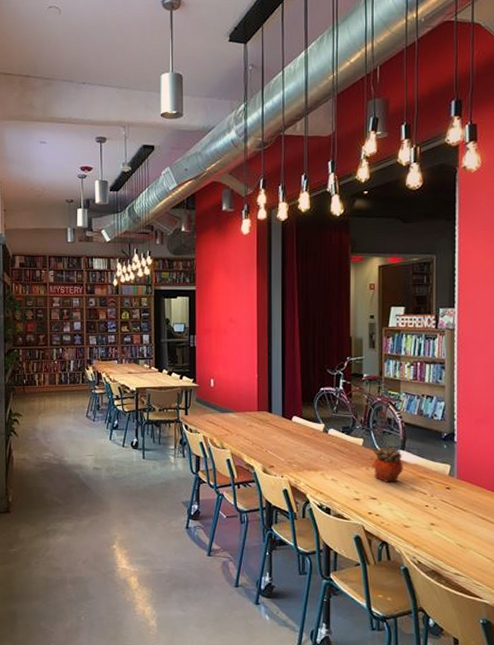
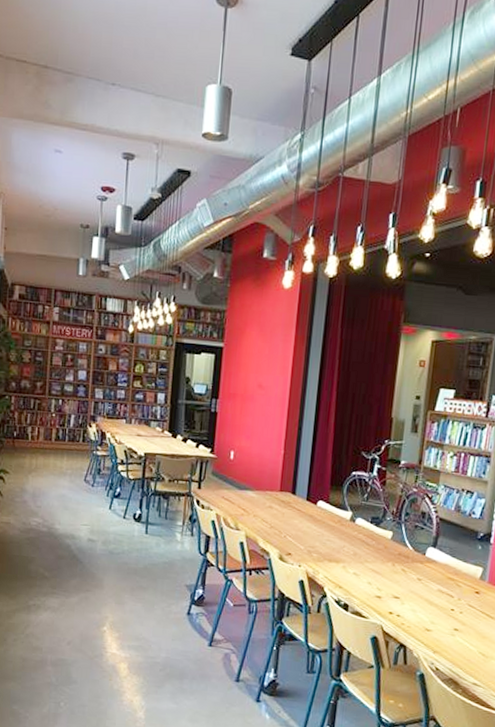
succulent planter: present [372,446,403,483] -> none [399,541,433,582]

